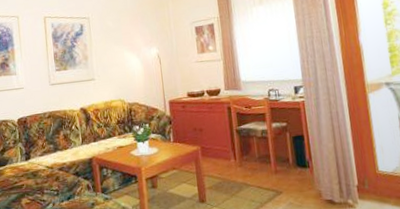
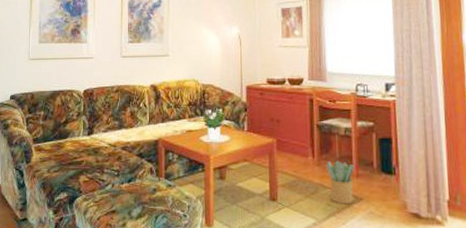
potted plant: none [247,160,274,199] -> present [326,160,355,205]

